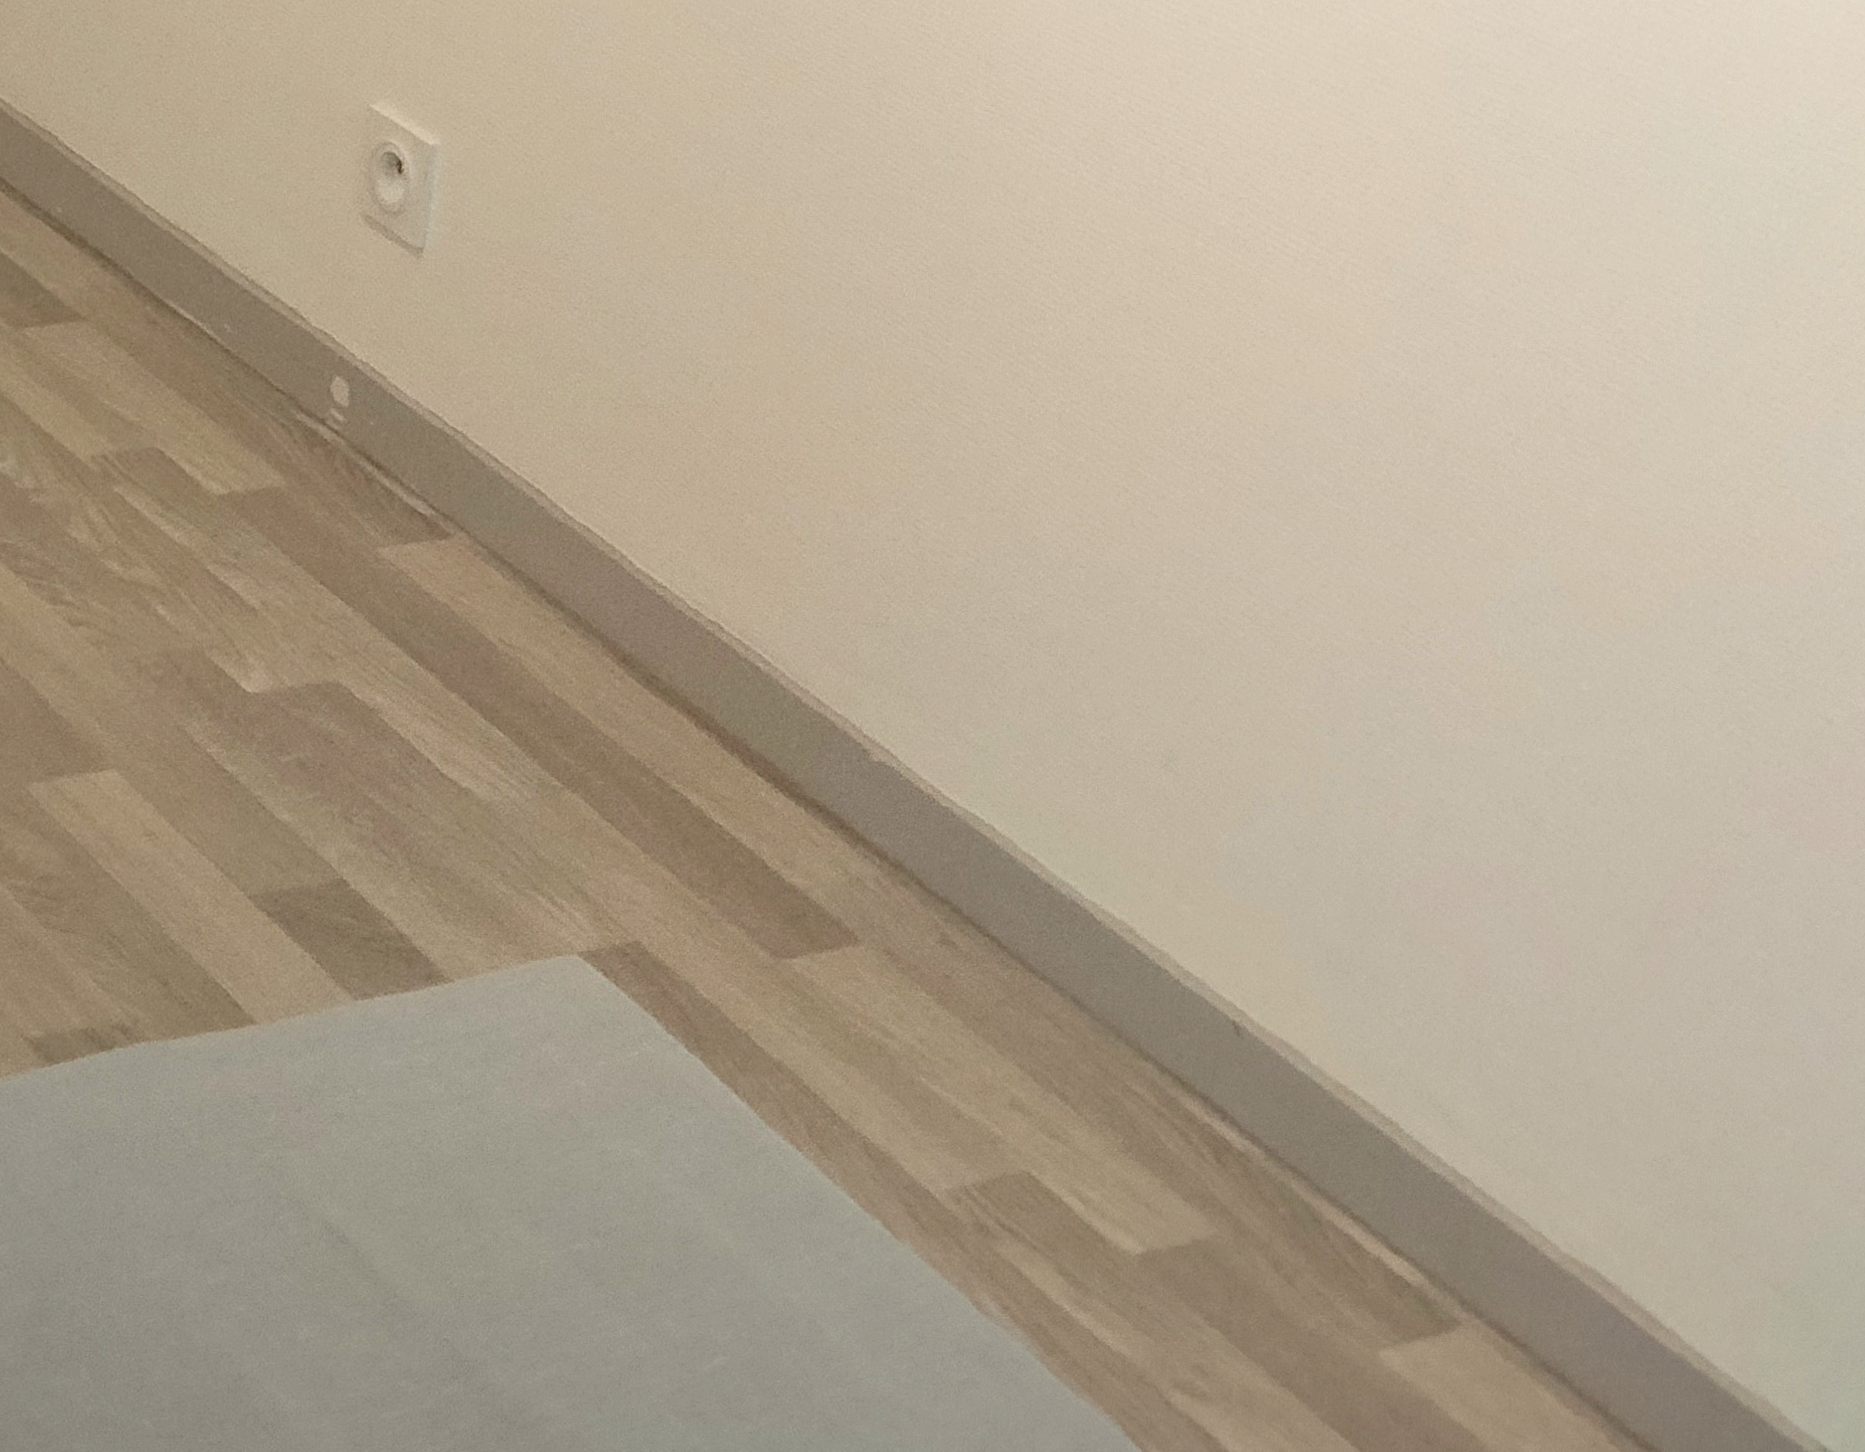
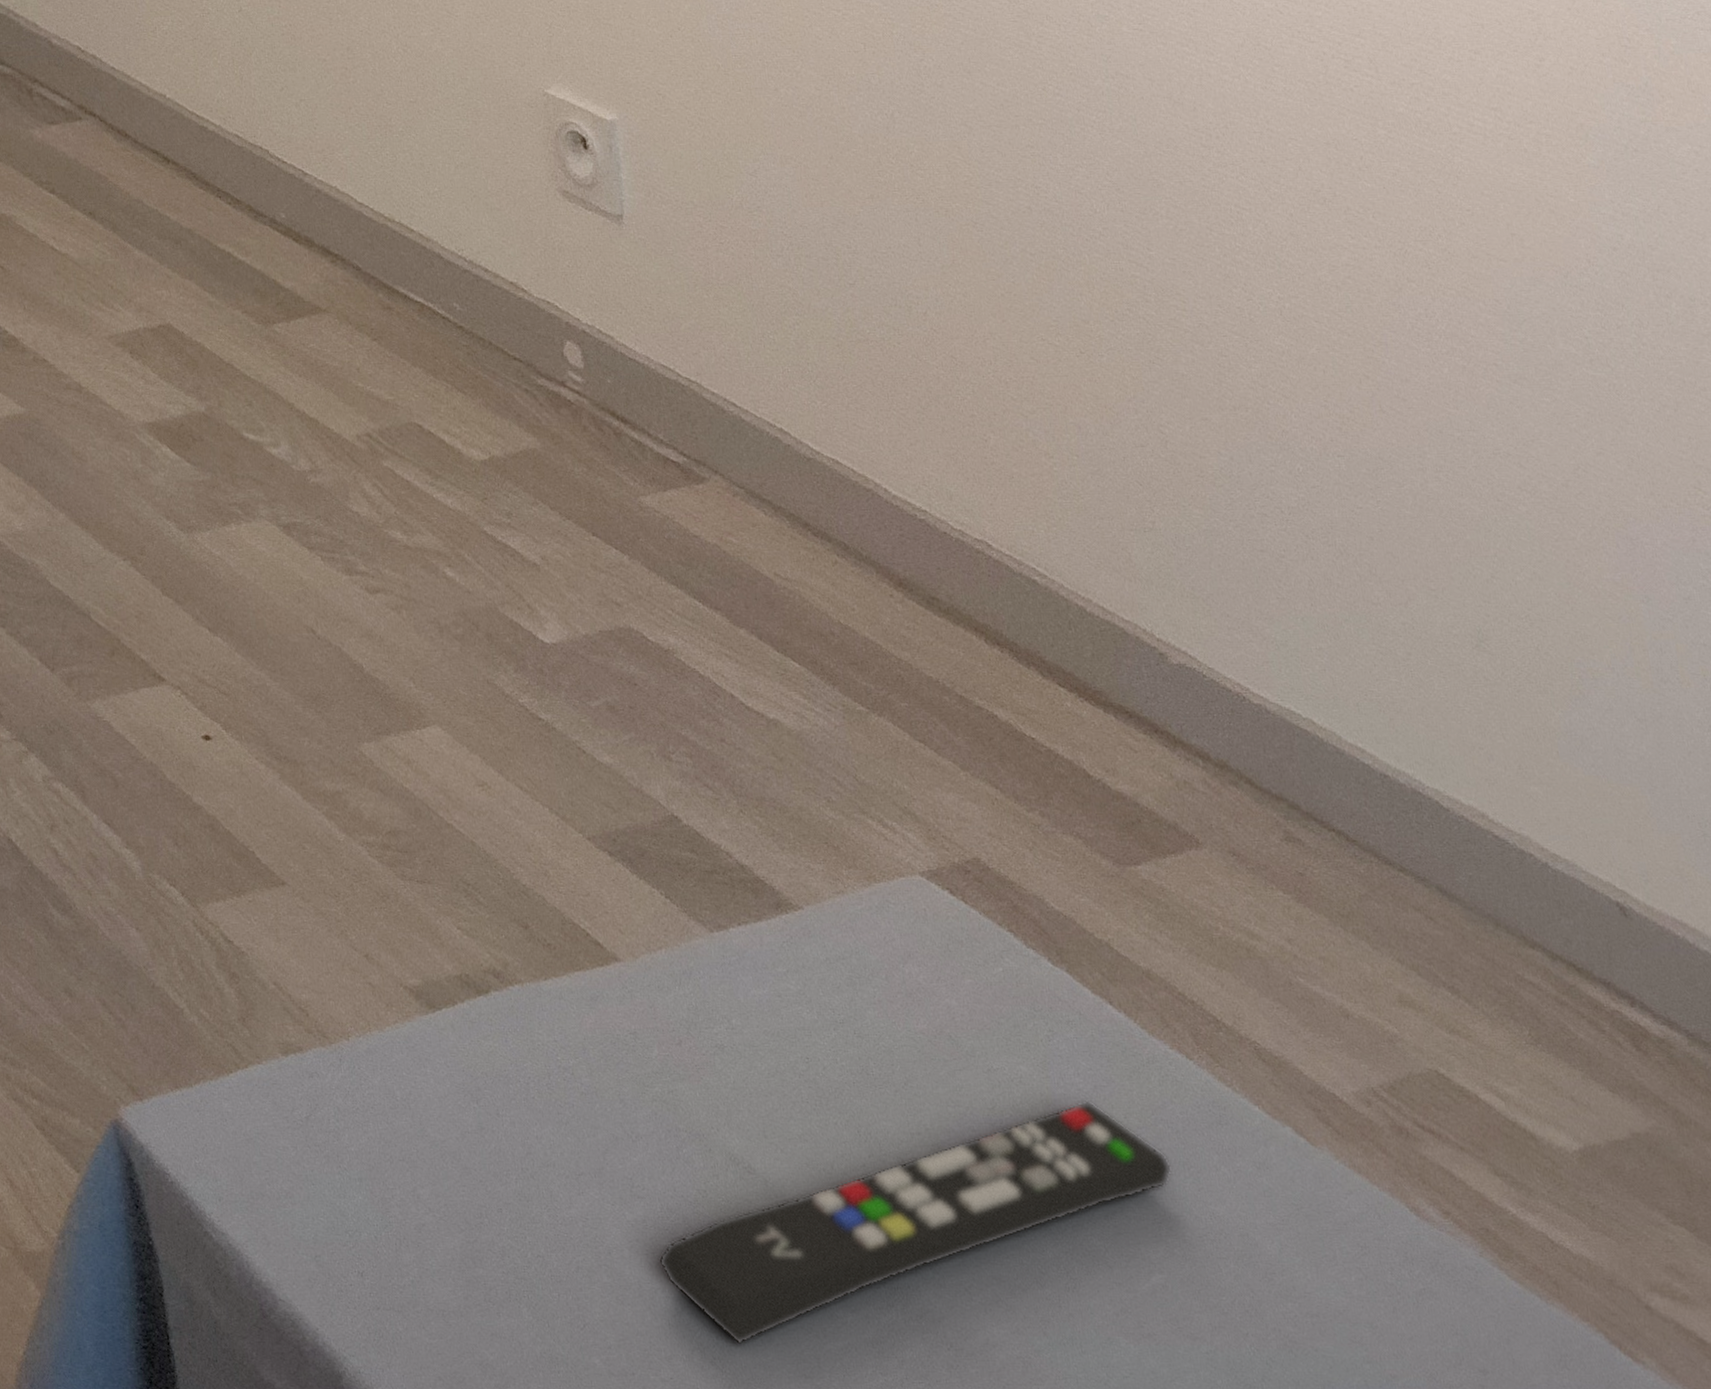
remote control: none [230,1186,759,1411] -> present [658,1100,1173,1345]

